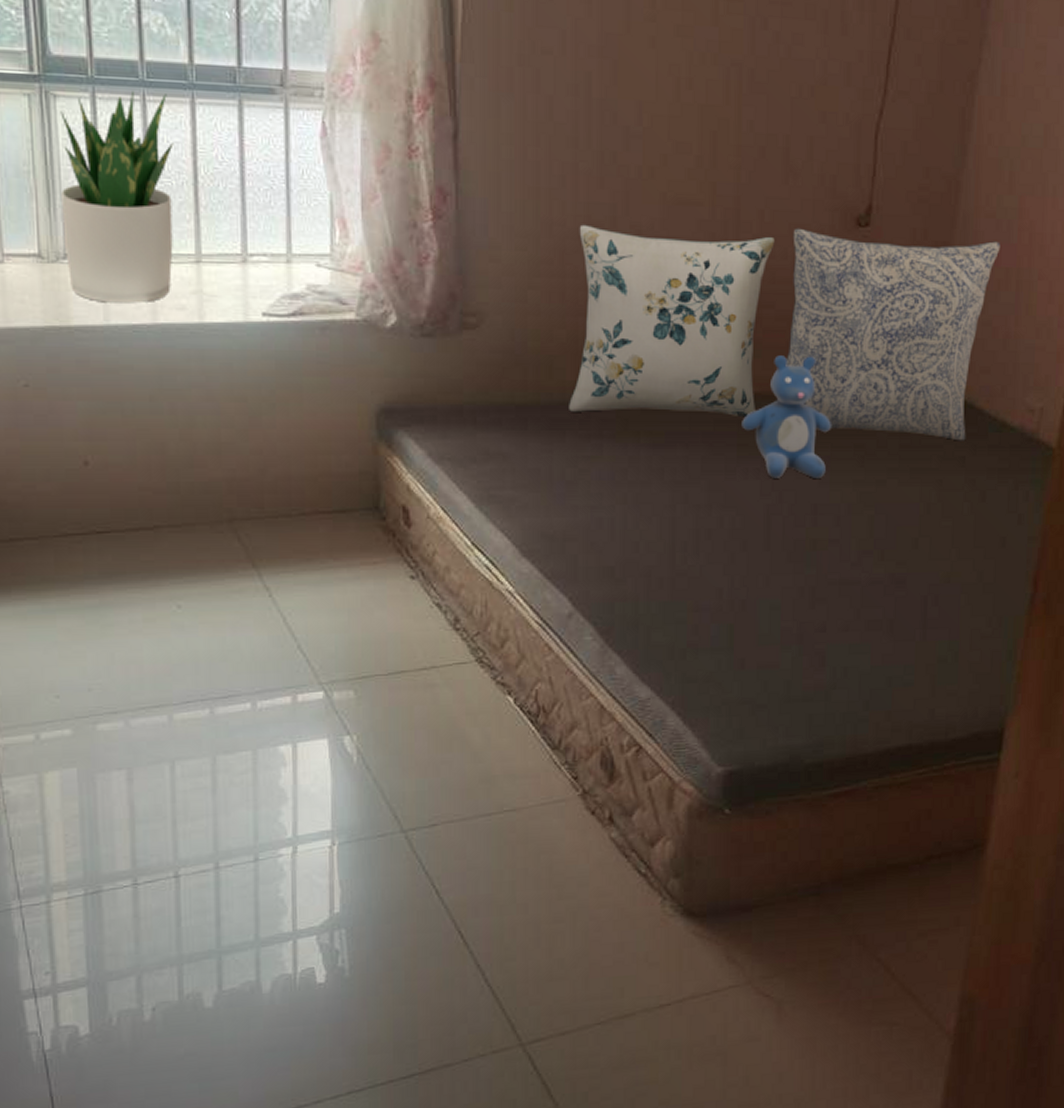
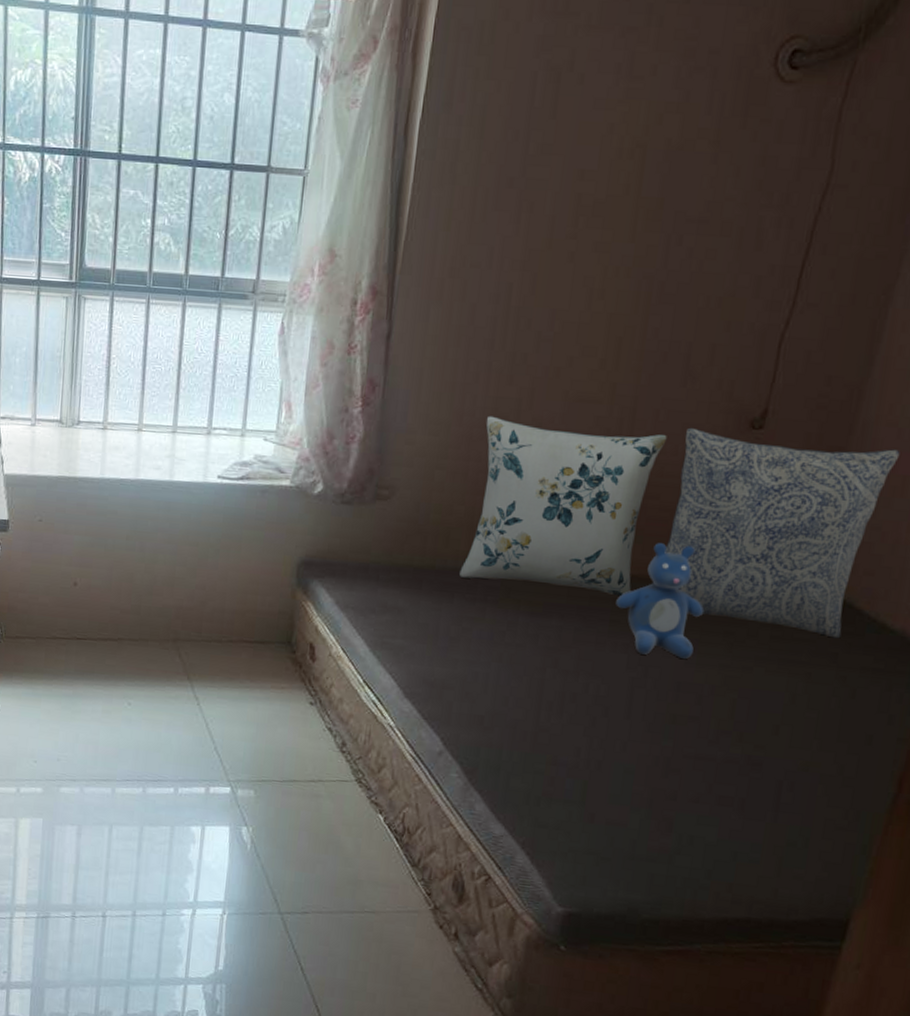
planter: present [60,90,174,304] -> none [78,295,166,463]

